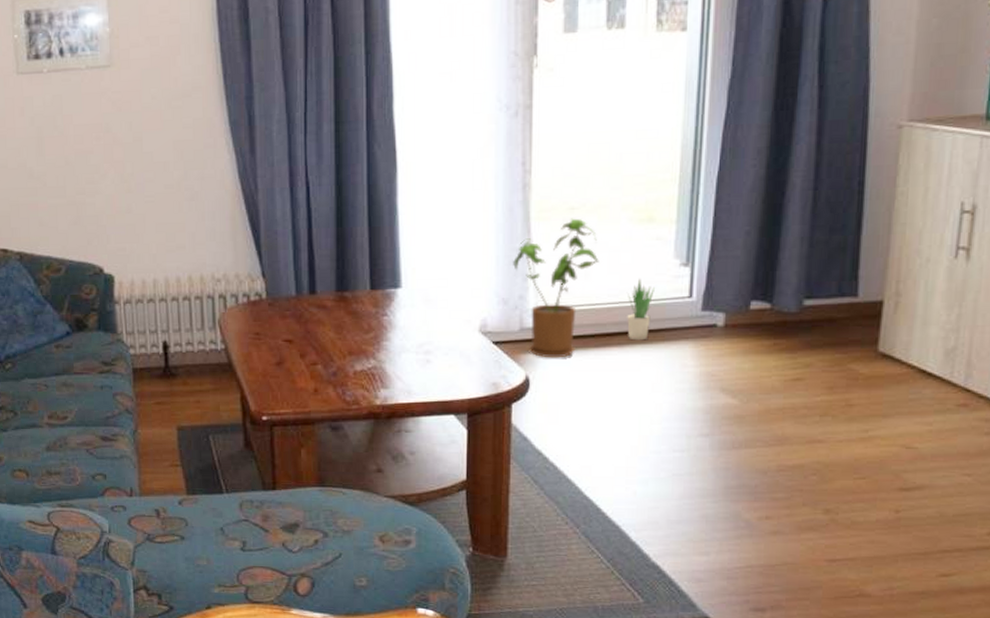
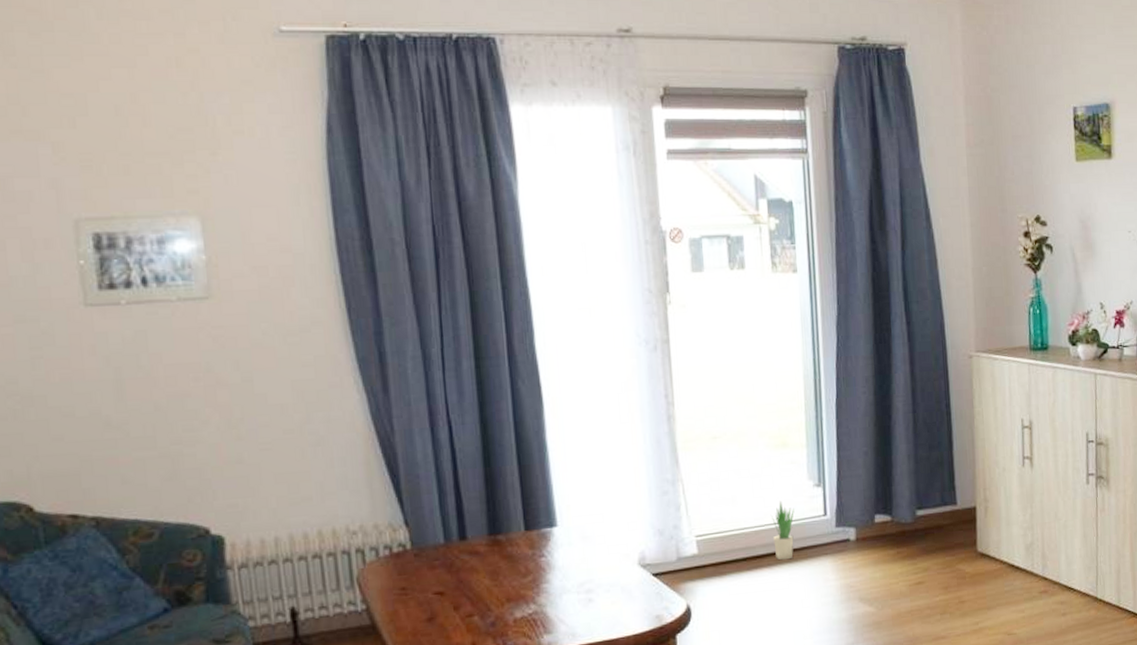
house plant: present [513,218,599,358] -> none [665,447,744,586]

